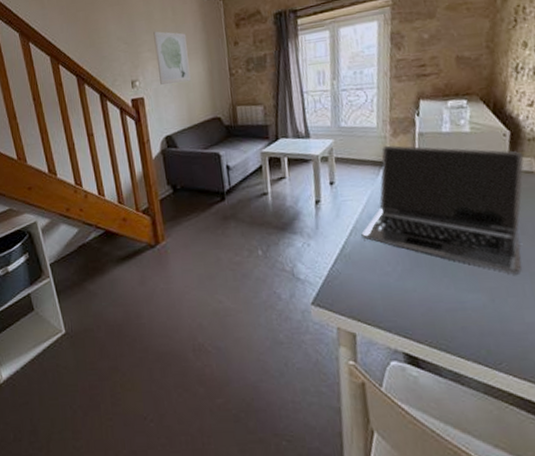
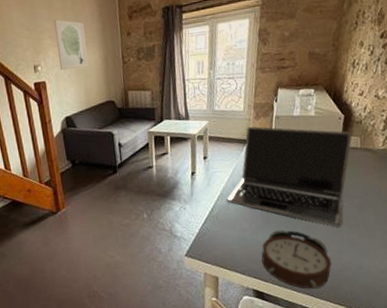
alarm clock: none [412,275,511,356] -> present [261,230,332,289]

